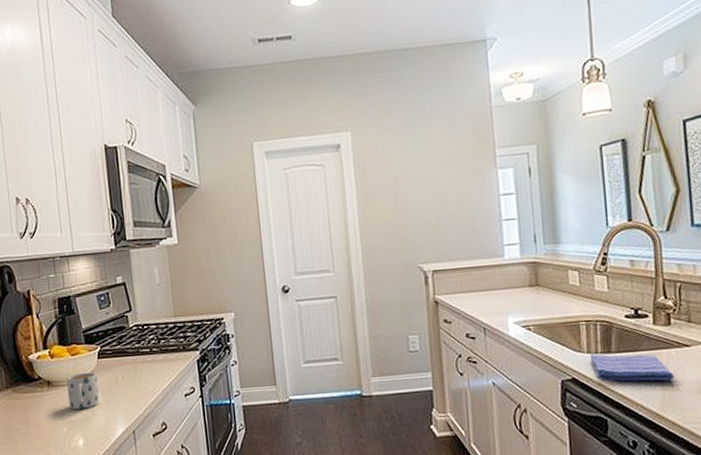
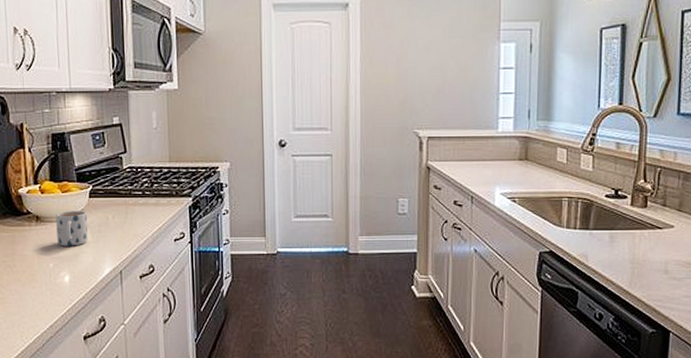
dish towel: present [589,354,675,381] -> none [568,229,645,260]

